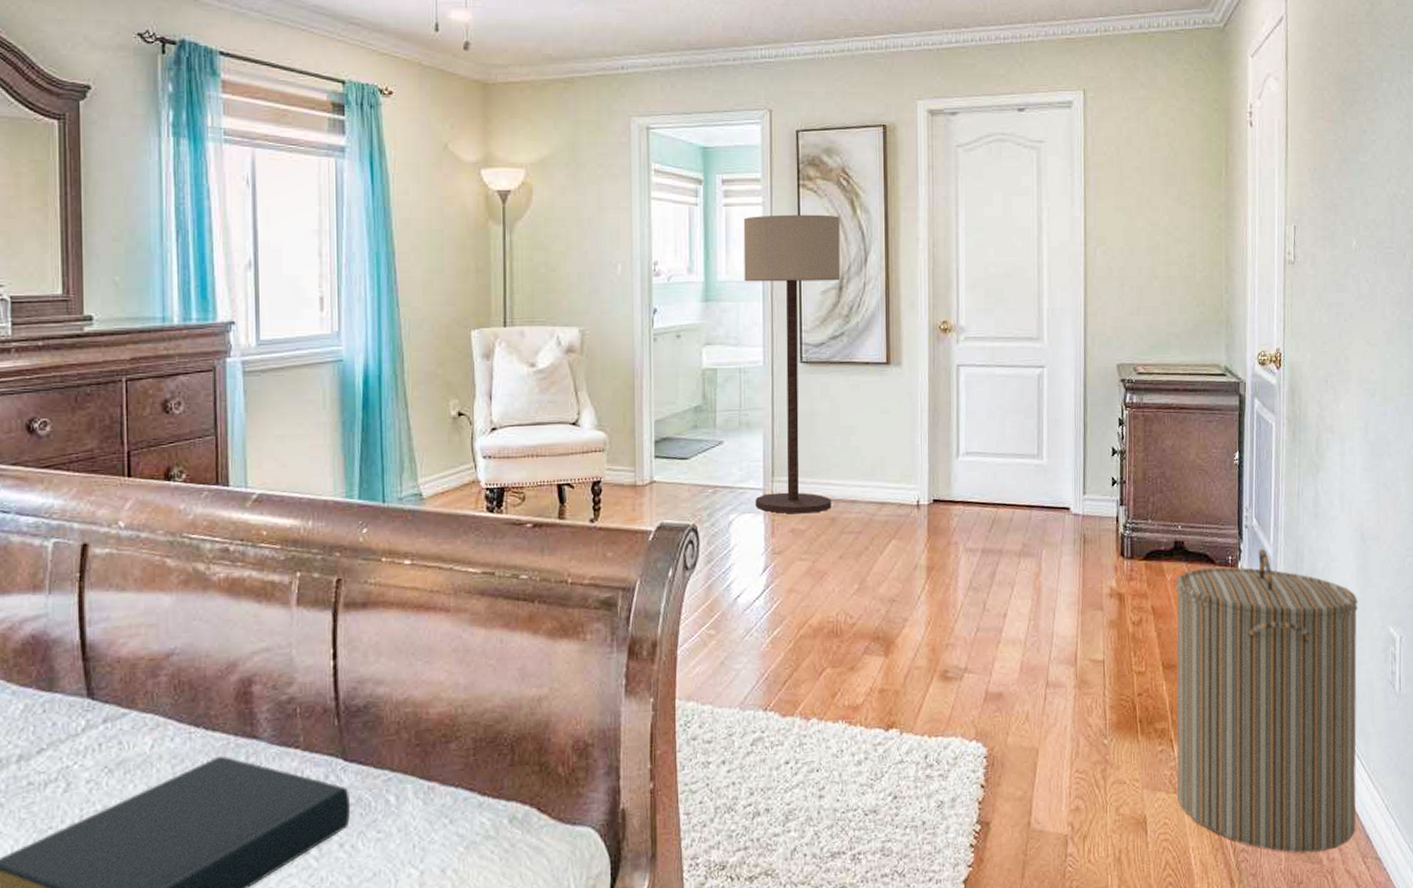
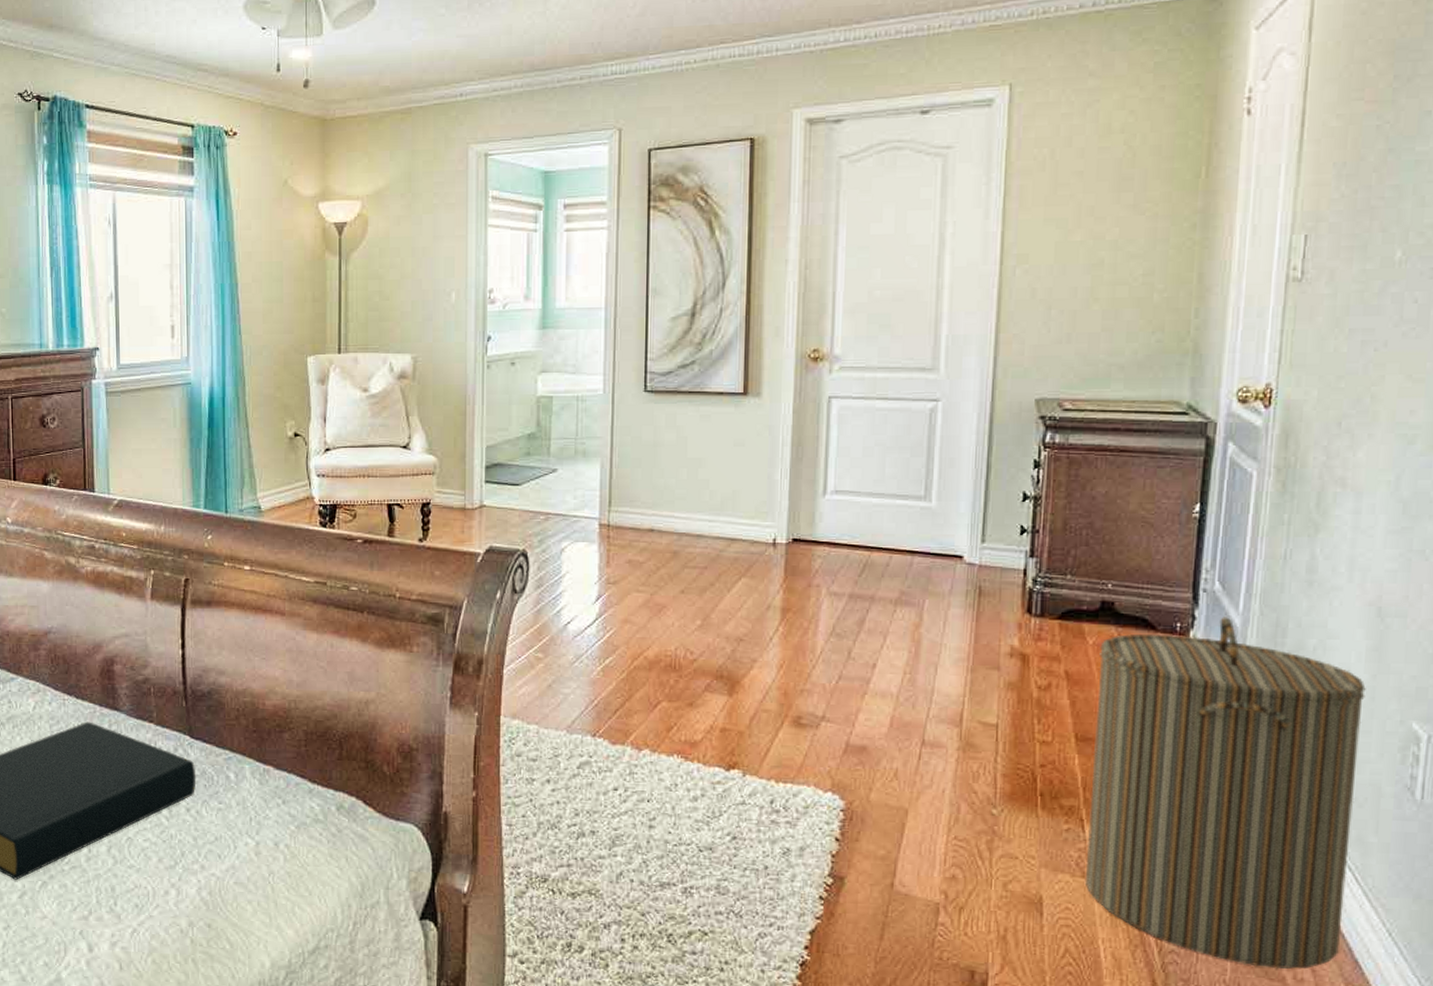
floor lamp: present [743,214,841,514] -> none [585,237,695,545]

